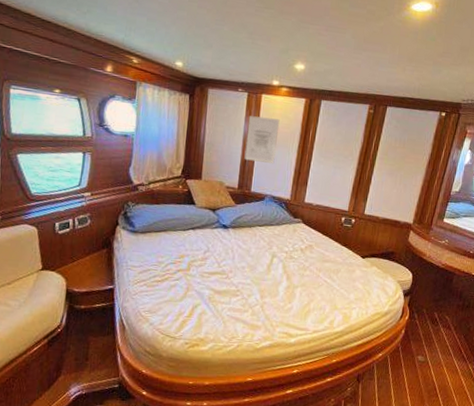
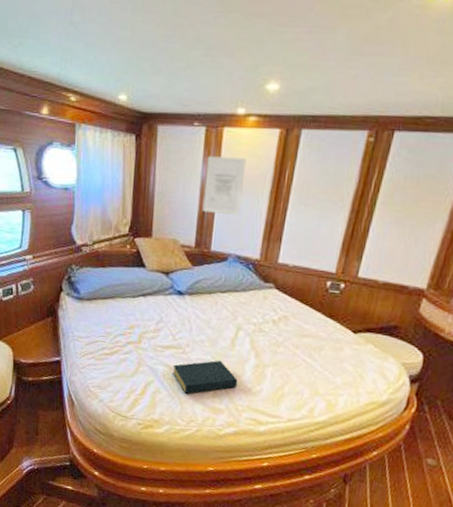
hardback book: none [217,283,273,314] -> present [172,360,238,394]

